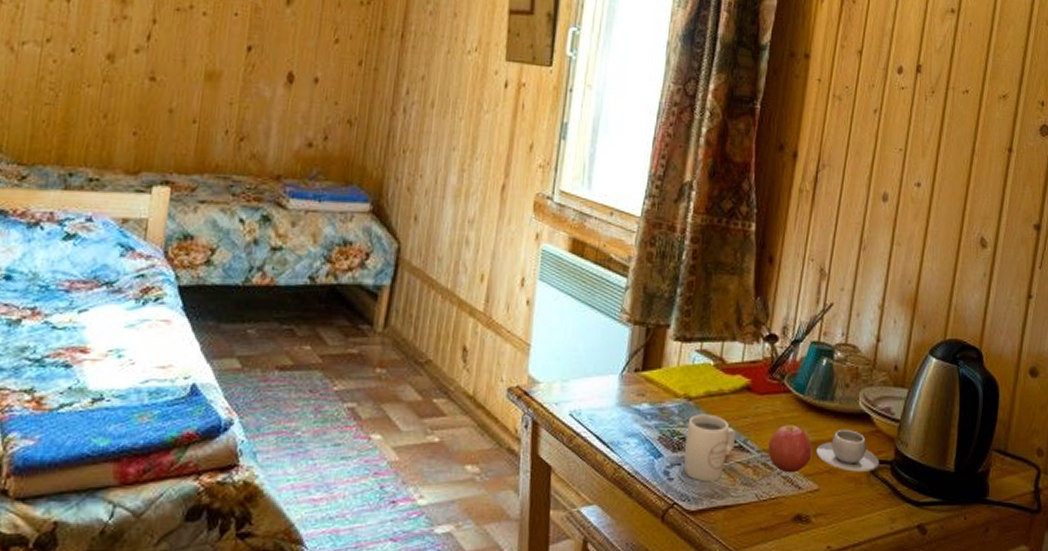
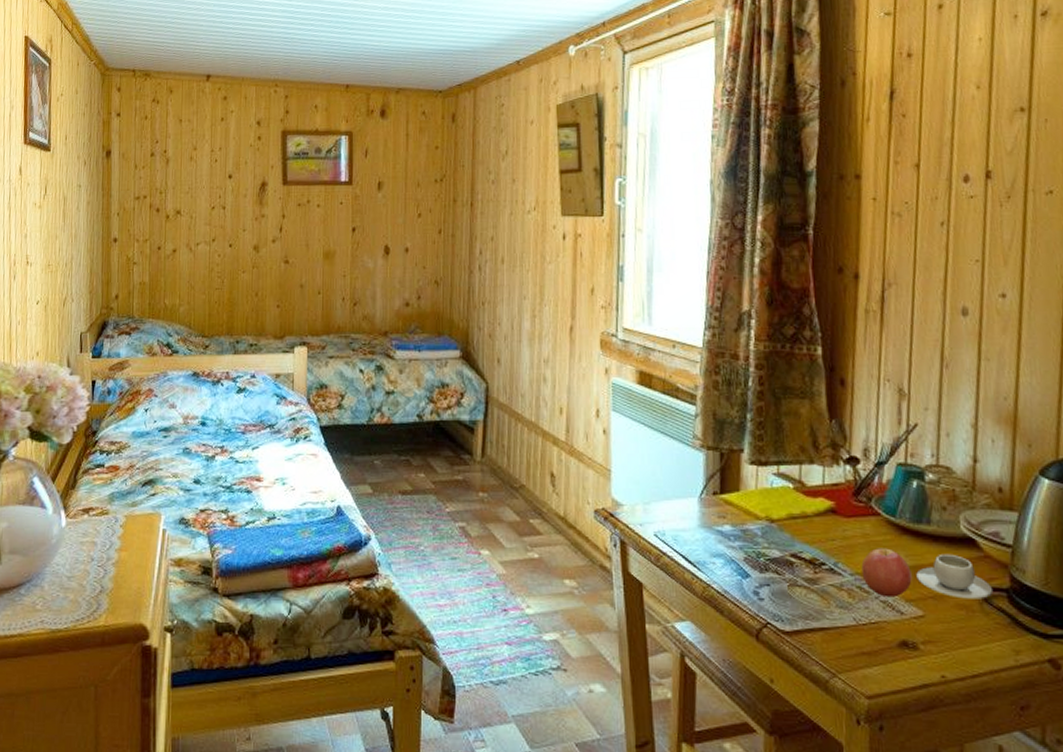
mug: present [683,414,736,481] -> none [771,536,825,602]

